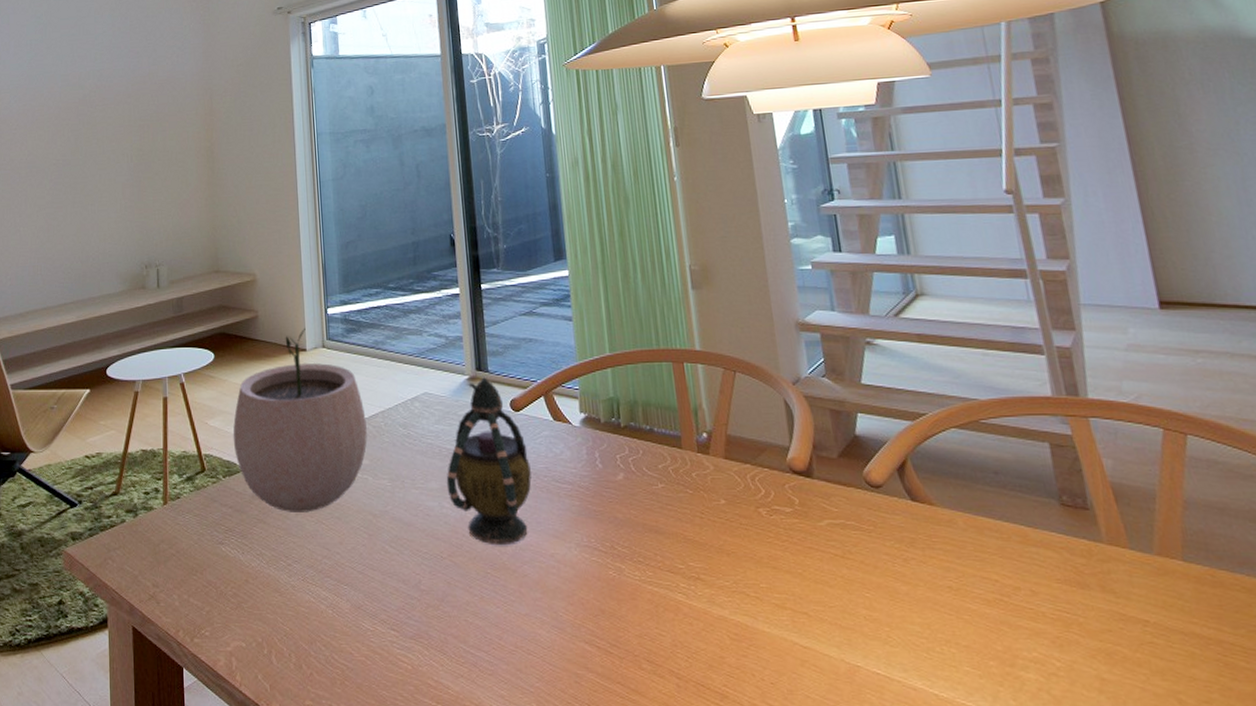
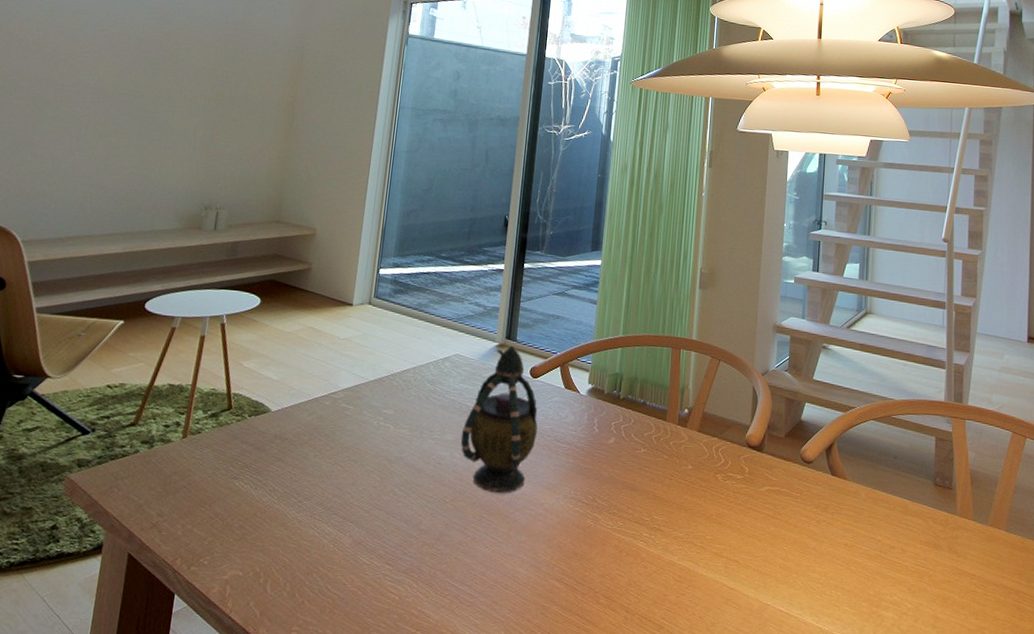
plant pot: present [233,327,367,513] -> none [264,284,398,454]

